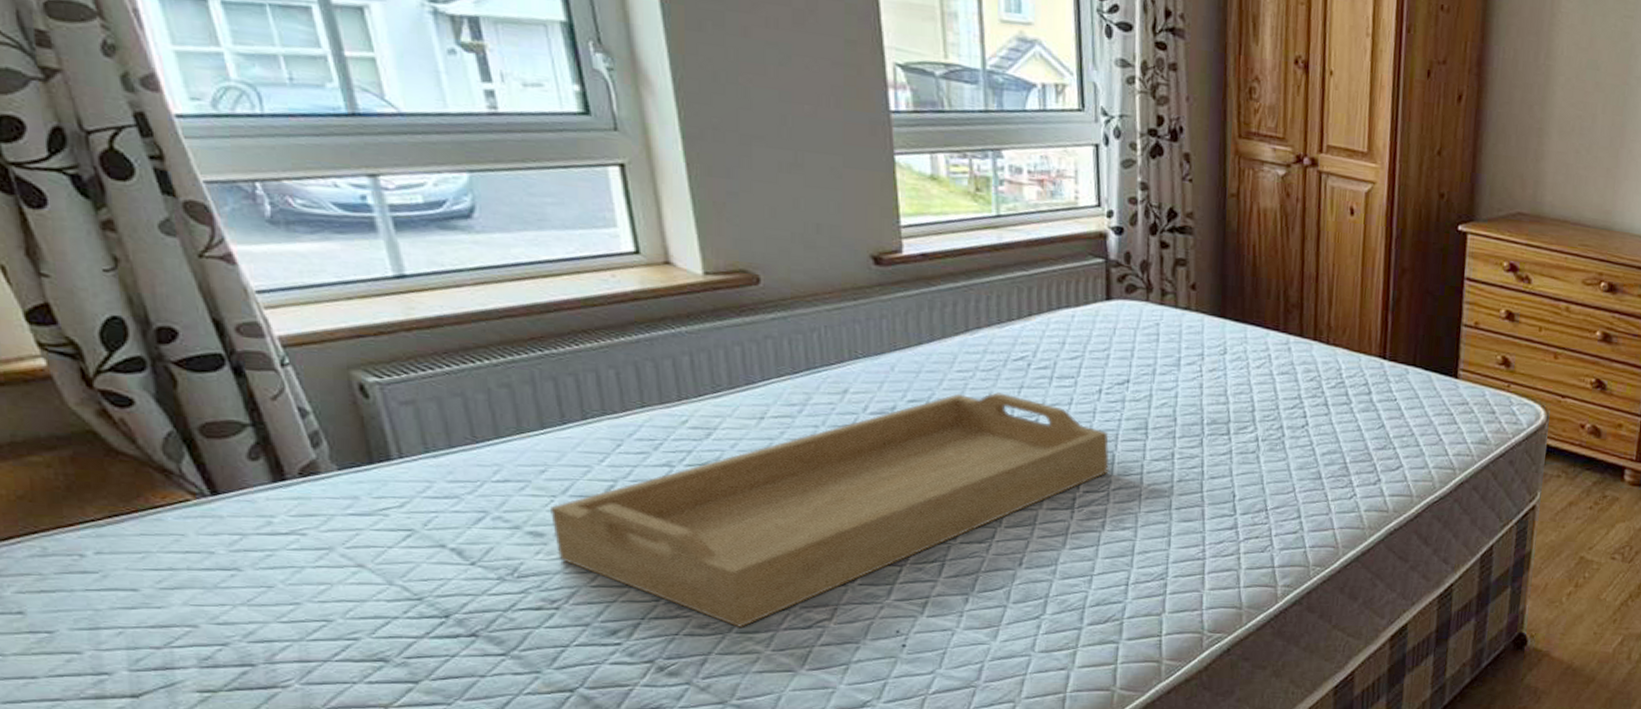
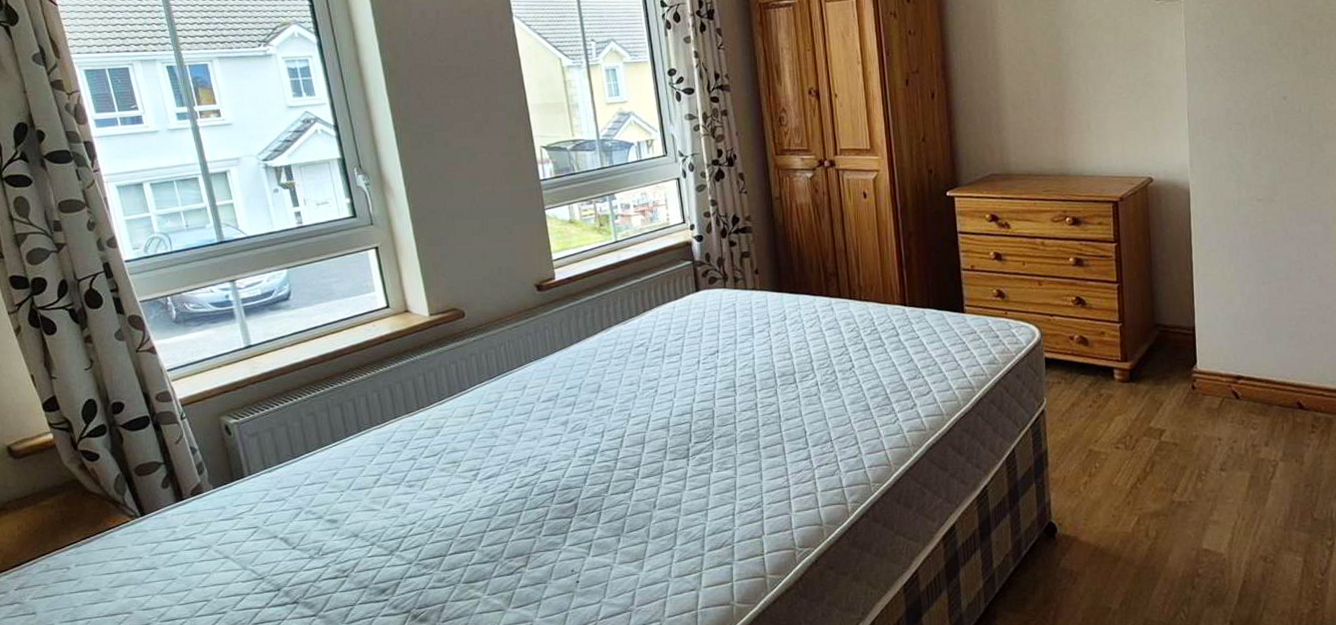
serving tray: present [550,392,1109,627] -> none [341,373,711,579]

